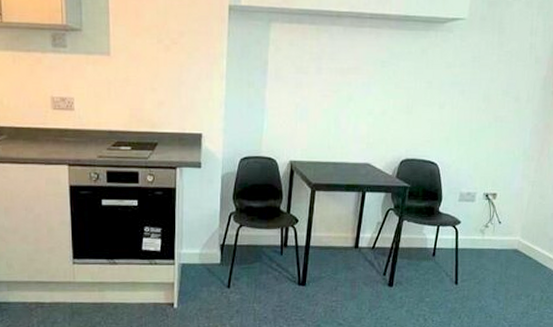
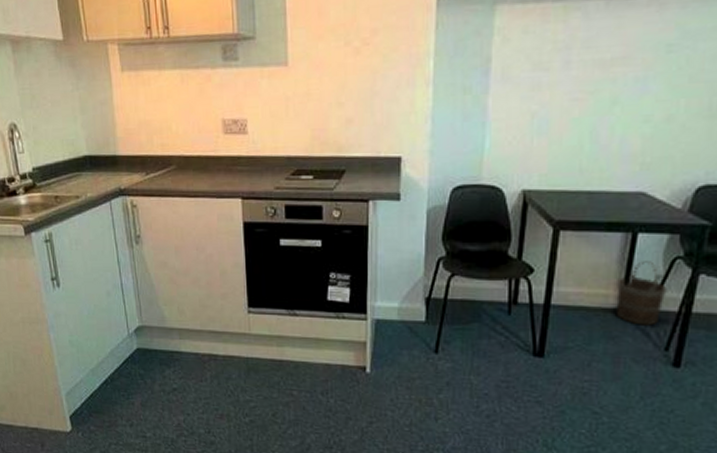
bucket: none [352,212,384,258] -> present [616,261,667,326]

